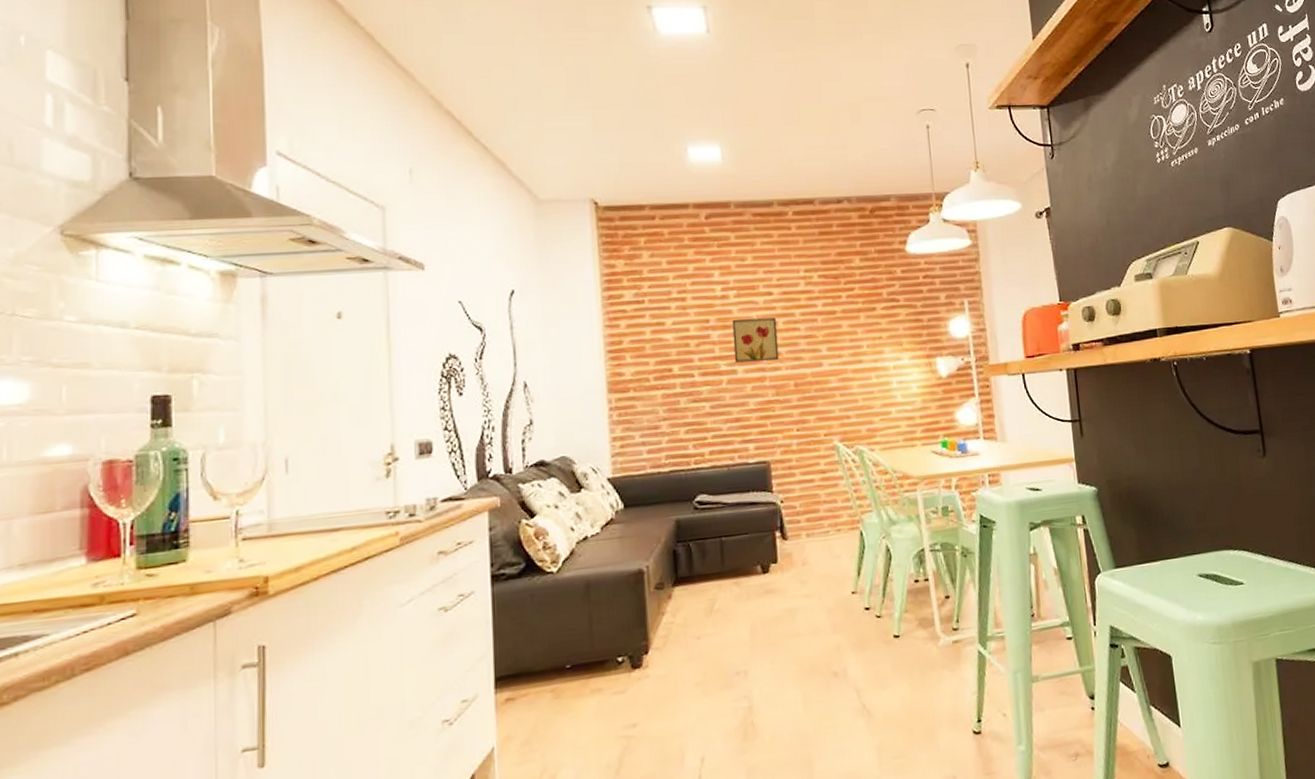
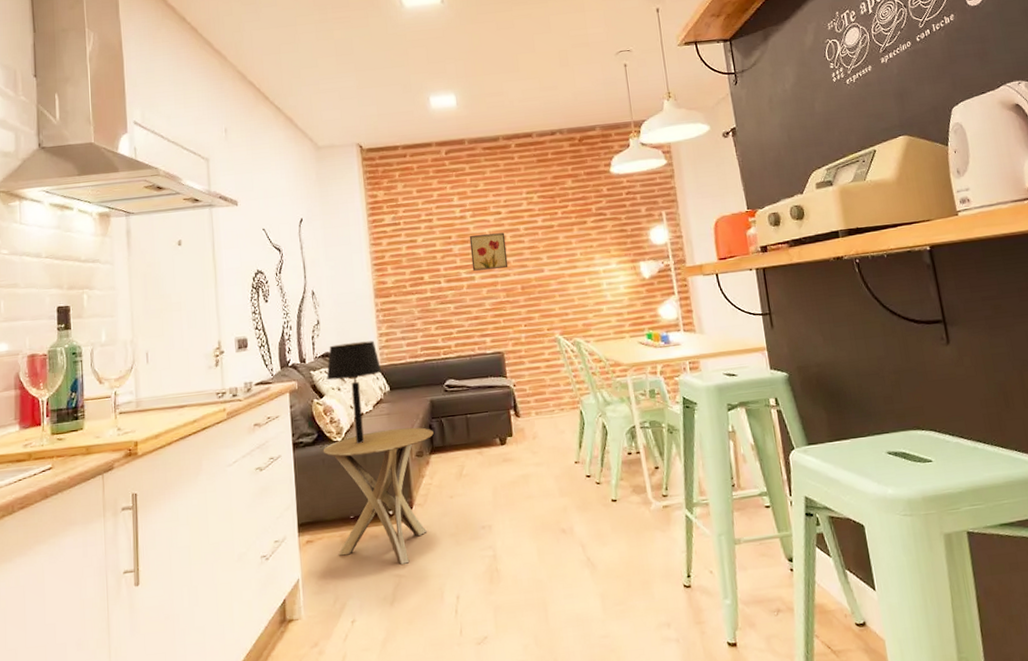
side table: none [532,553,678,723] -> present [323,427,434,564]
table lamp: none [540,446,615,575] -> present [326,340,382,444]

